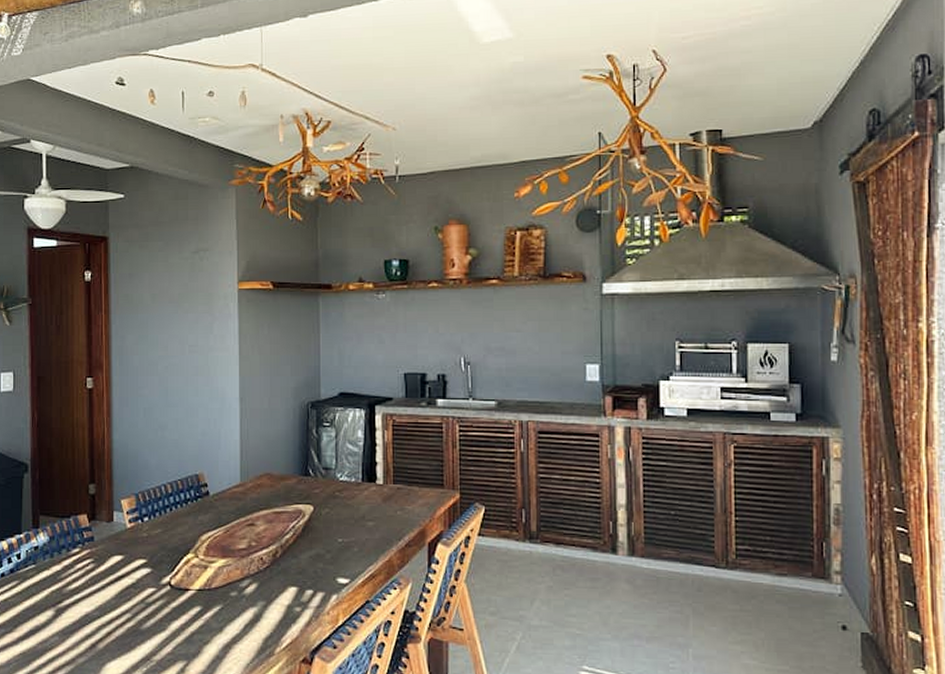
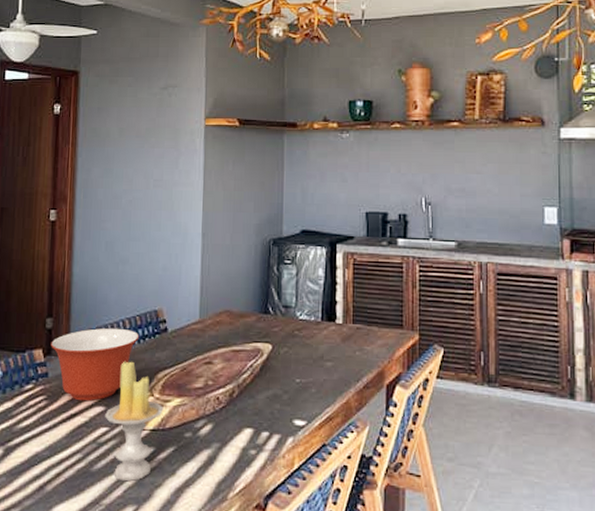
mixing bowl: none [95,492,182,564] -> present [51,327,140,401]
candle: none [152,524,209,639] -> present [105,361,164,482]

